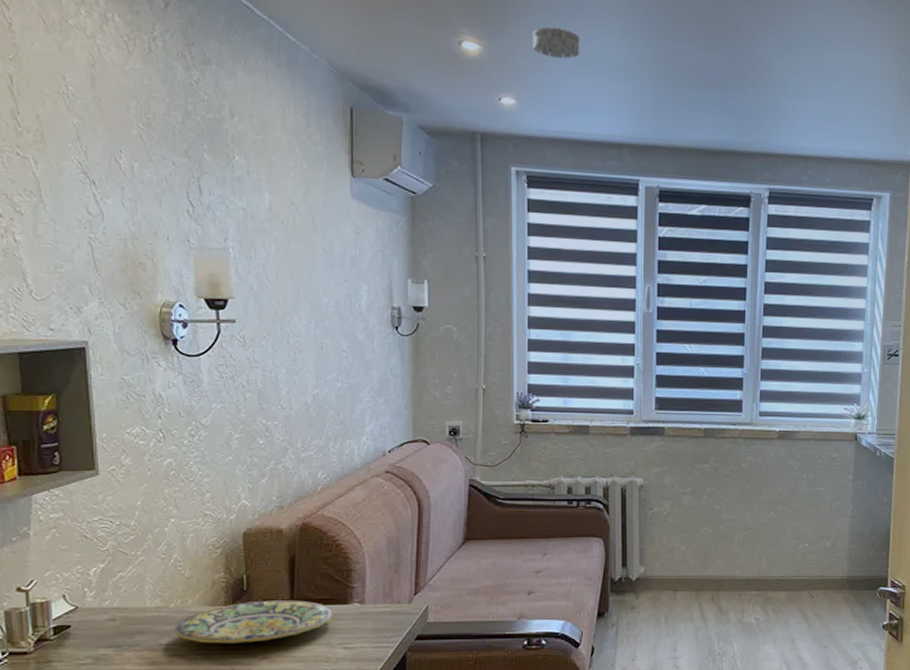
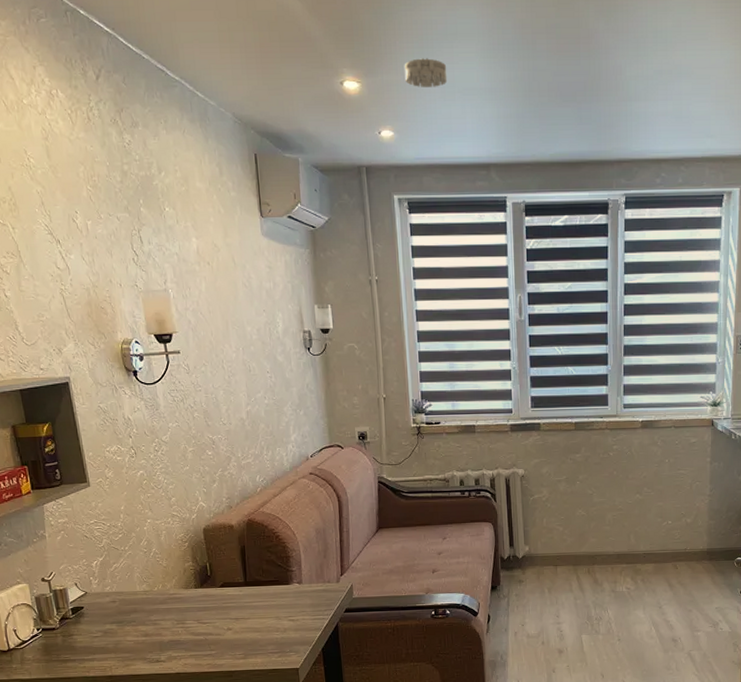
plate: present [173,600,332,644] -> none [158,582,278,619]

